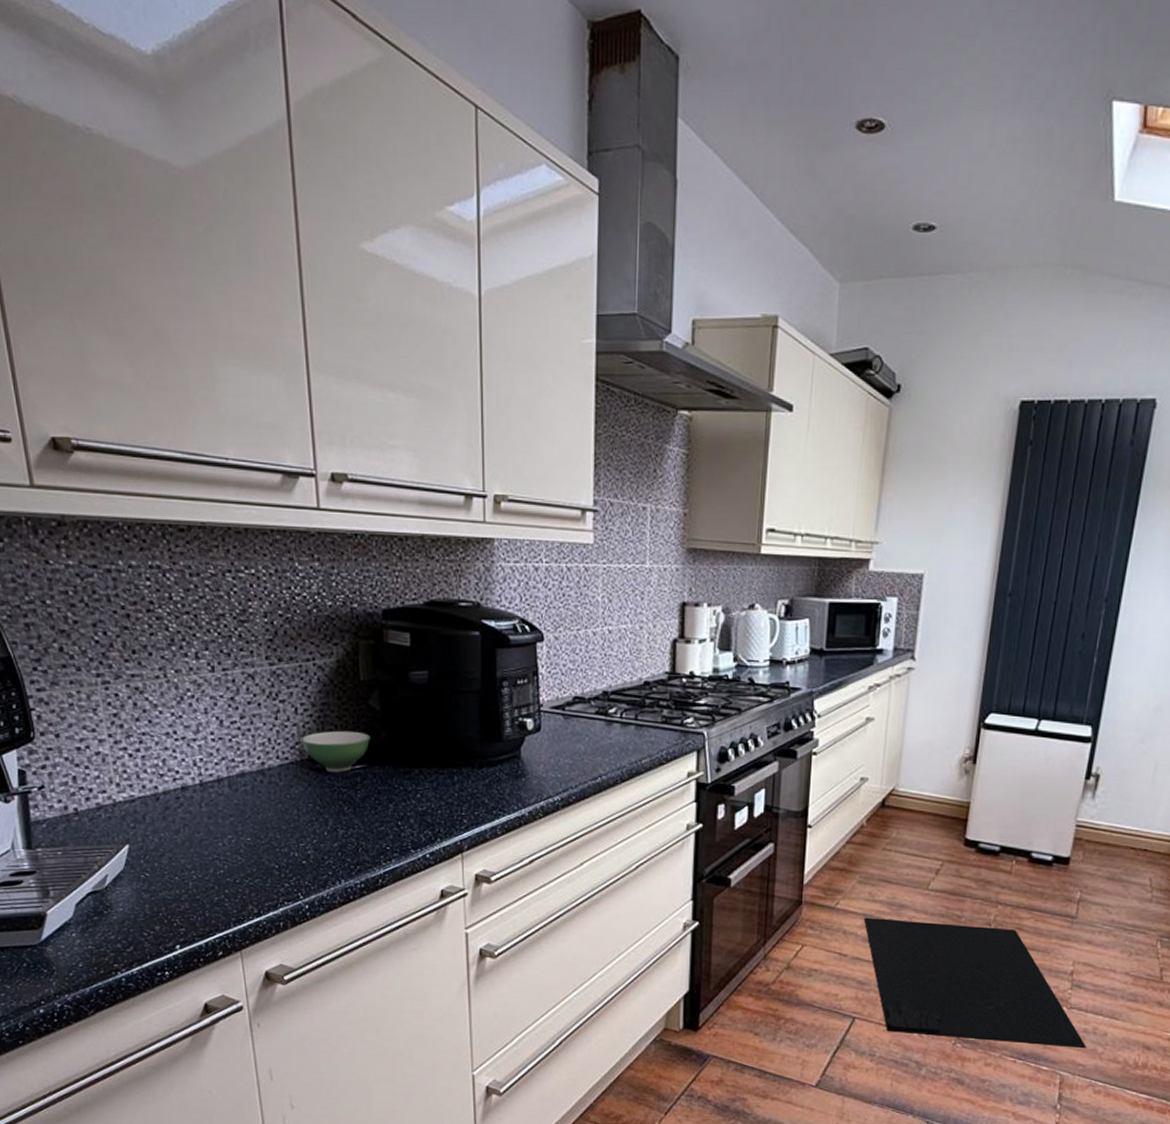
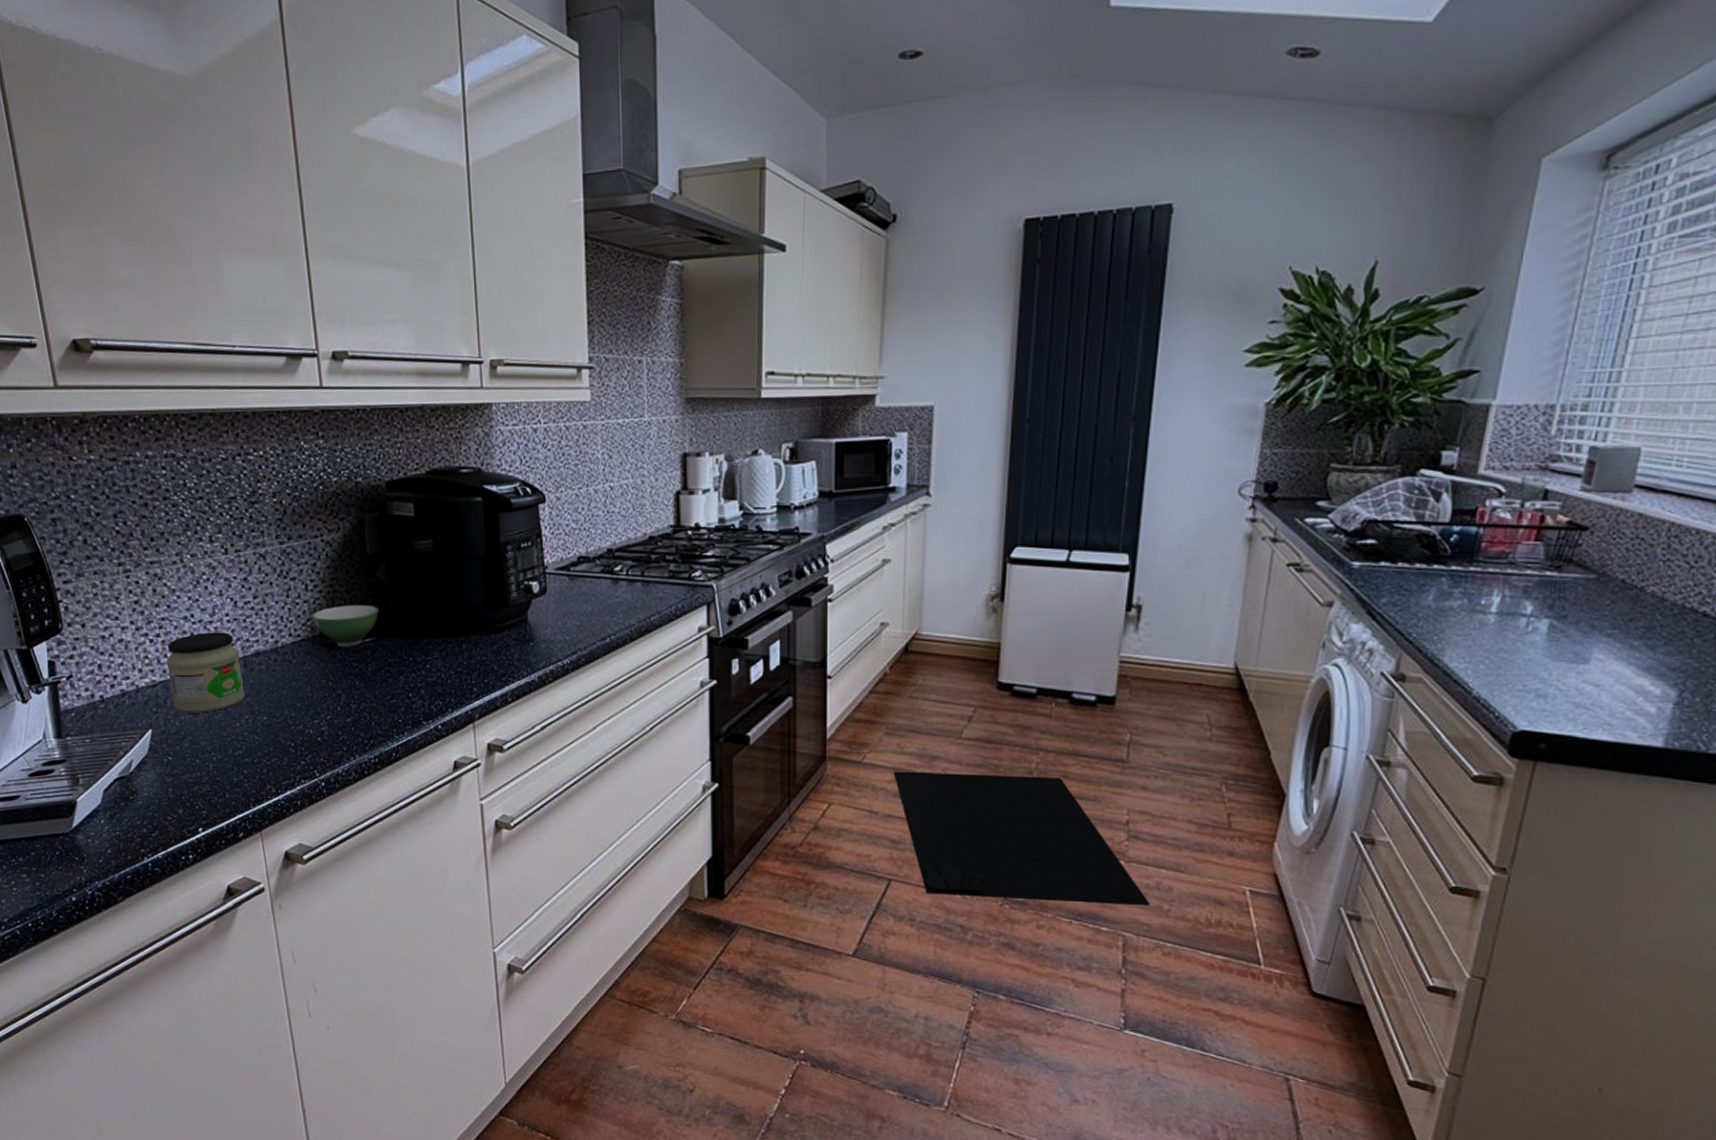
jar: none [146,749,228,831] -> present [166,632,245,713]

